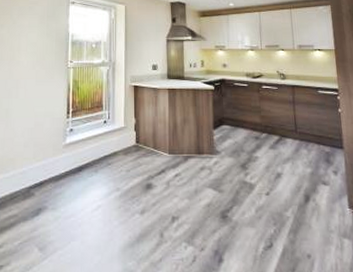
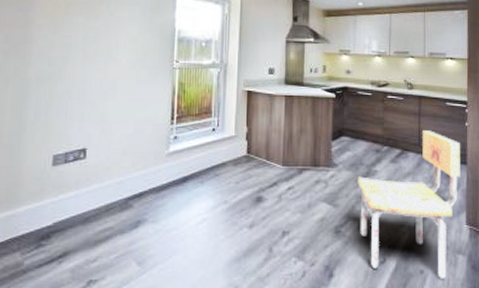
chair: none [240,117,339,263] -> present [358,130,460,279]

